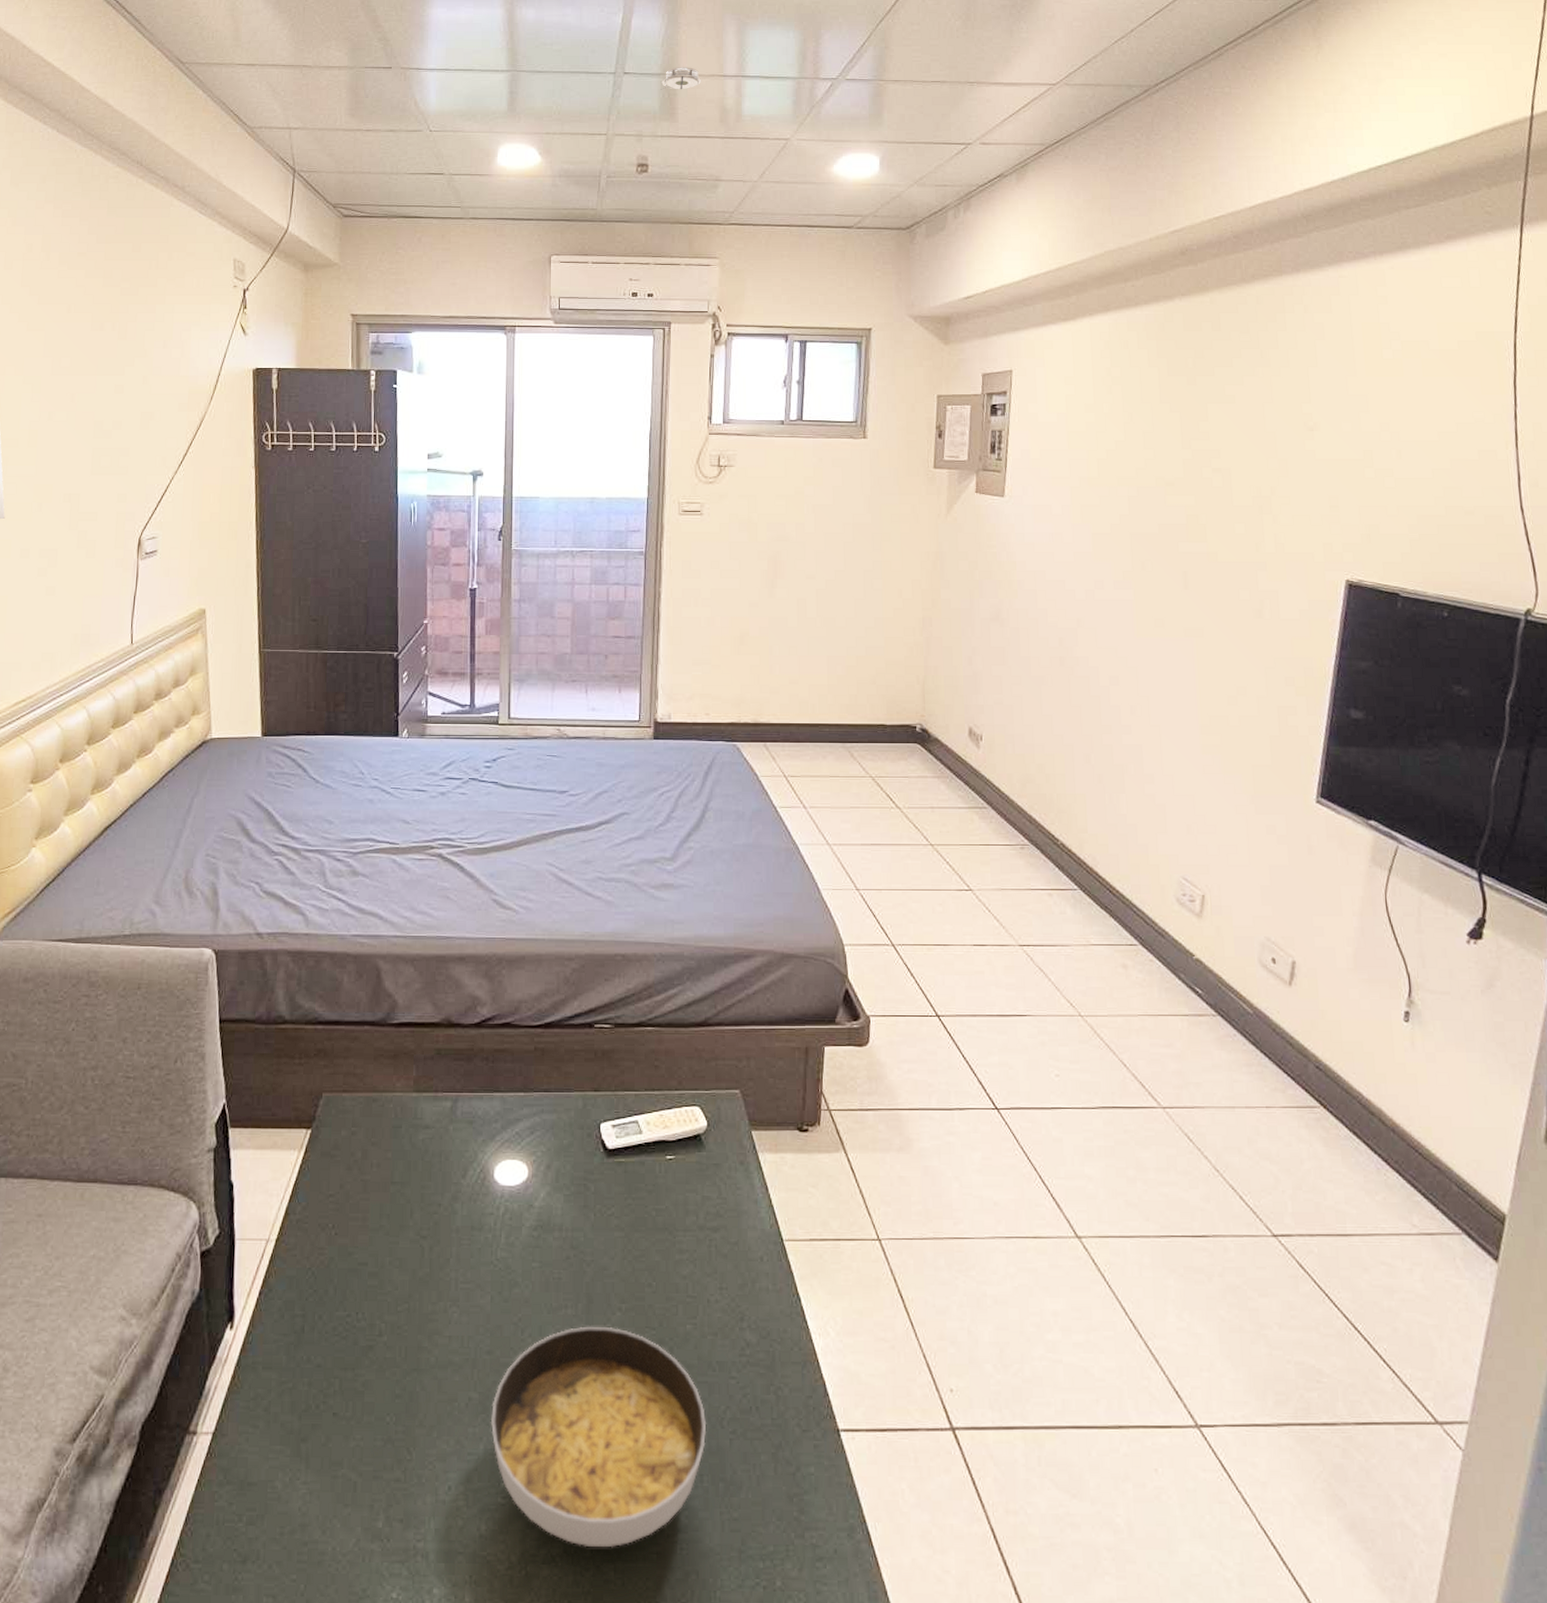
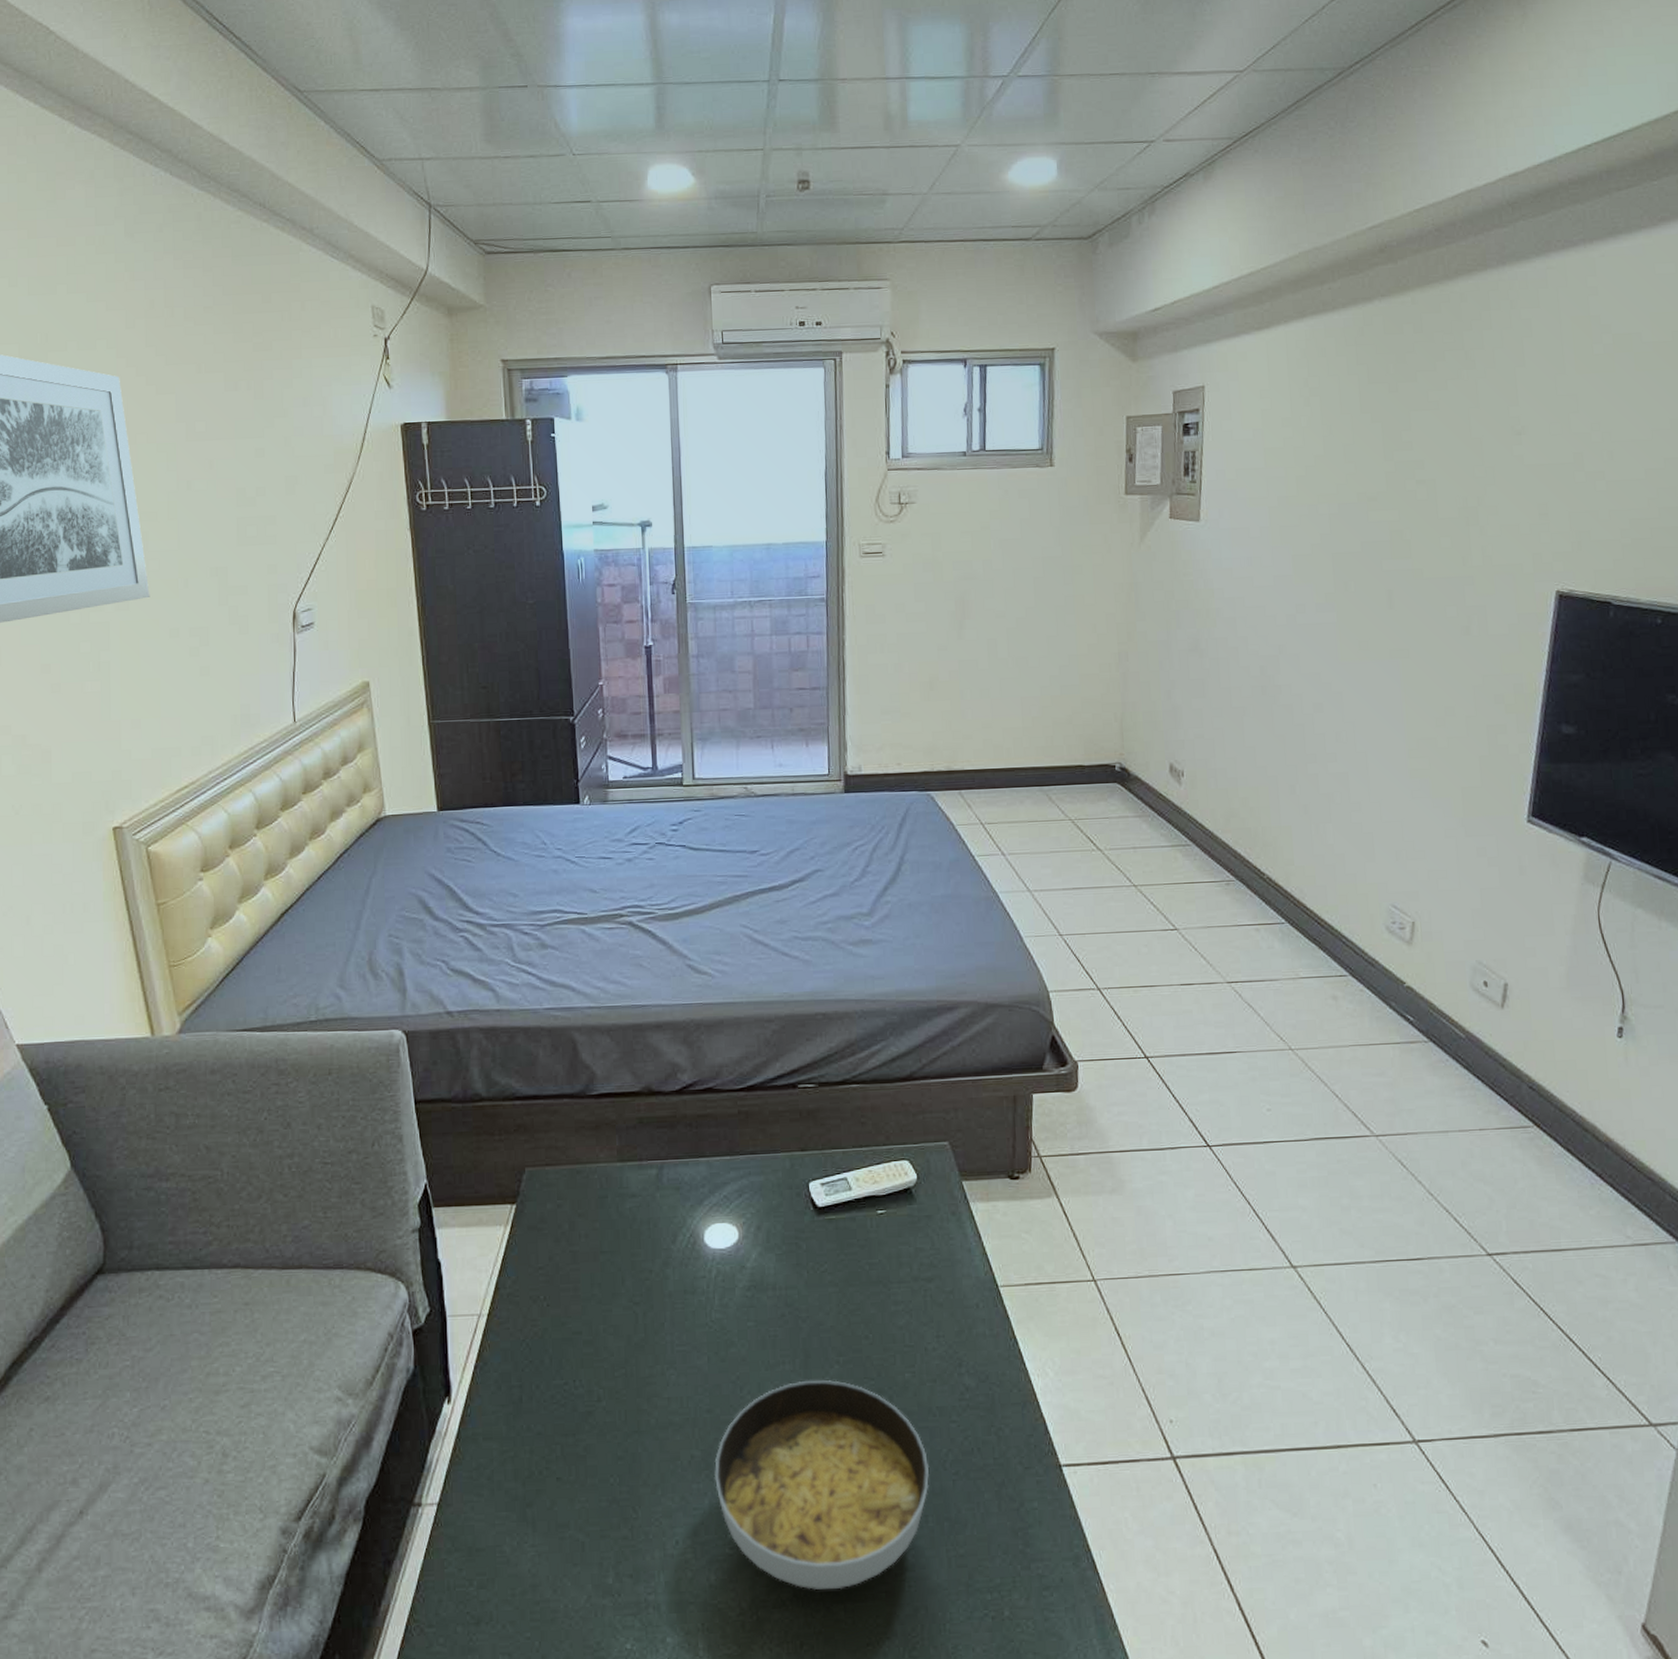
smoke detector: present [660,67,702,90] -> none [819,70,863,97]

